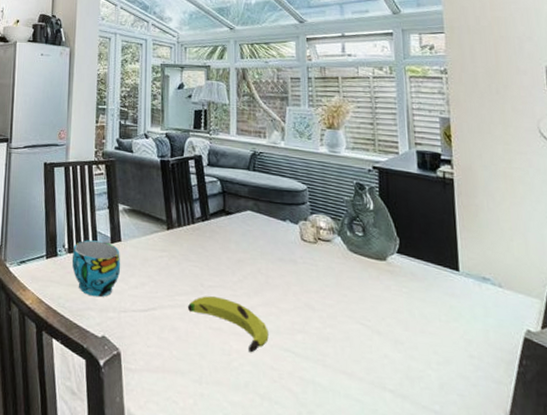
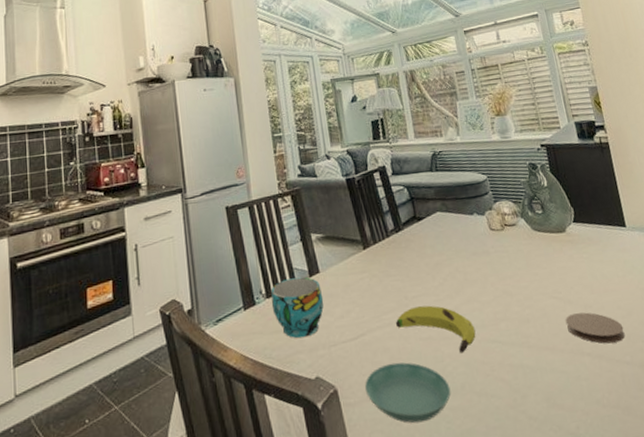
saucer: none [148,342,233,407] -> present [365,362,451,424]
coaster: none [370,345,438,388] -> present [565,312,625,344]

